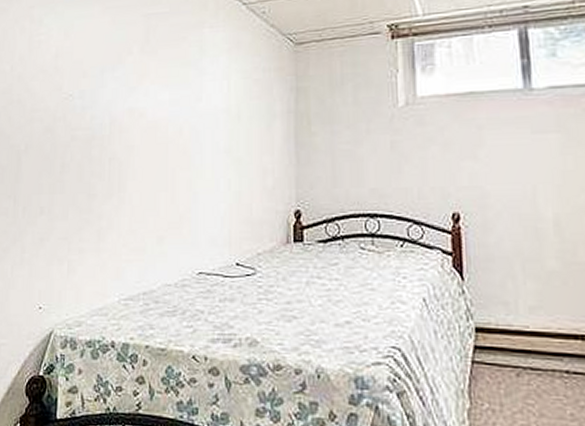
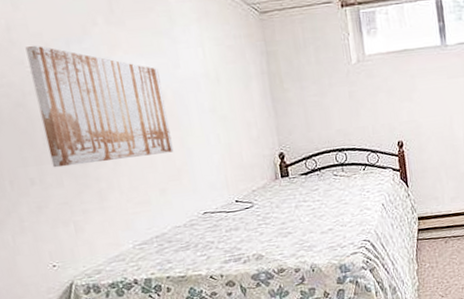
wall art: none [63,72,180,199] -> present [25,45,174,168]

